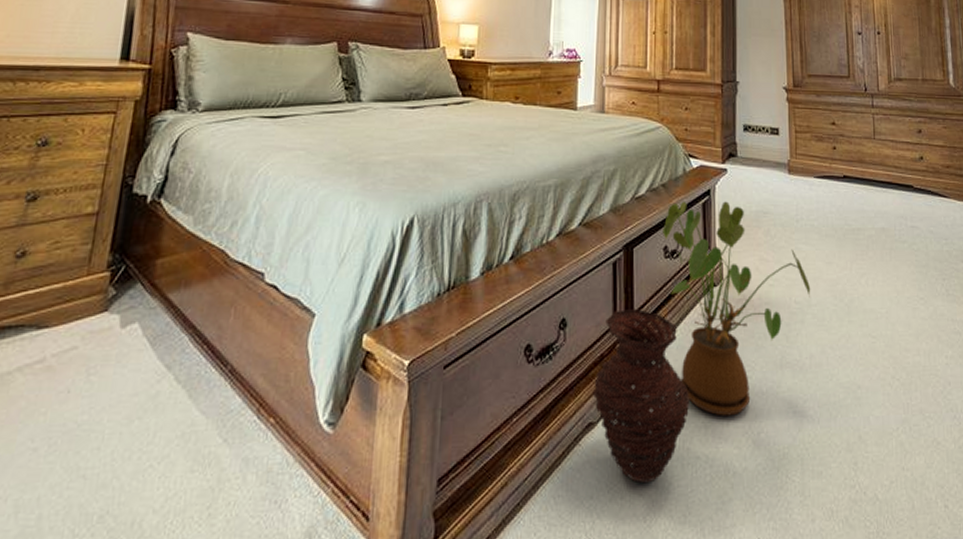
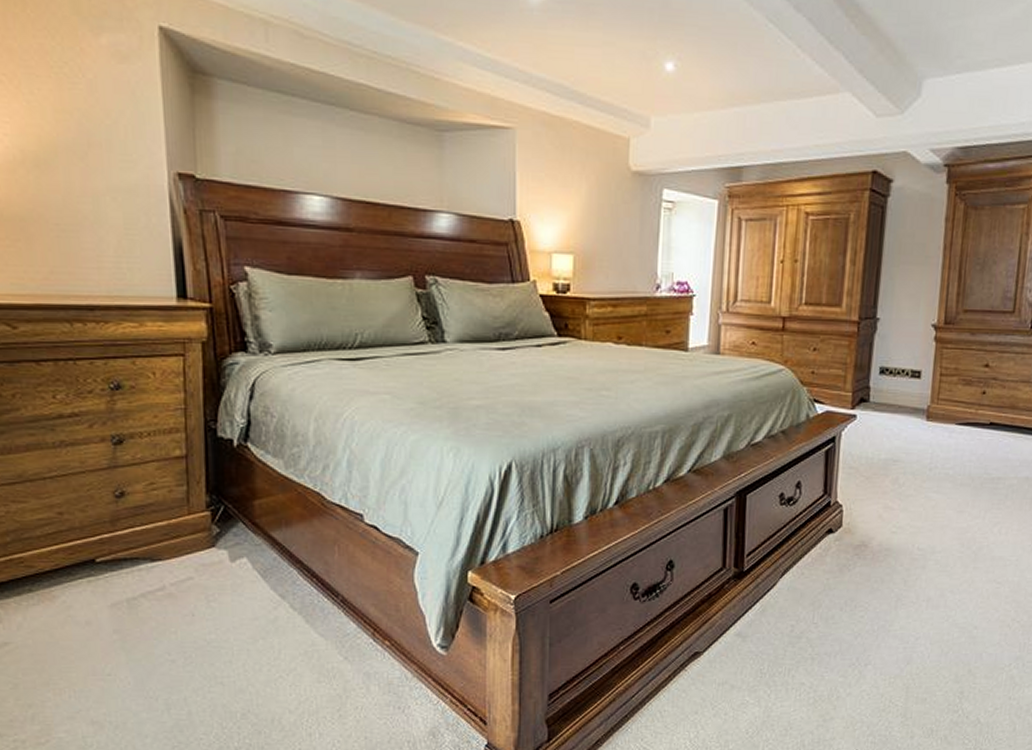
woven vase: present [592,309,690,484] -> none [699,553,799,703]
house plant: present [663,201,811,416] -> none [779,448,937,650]

